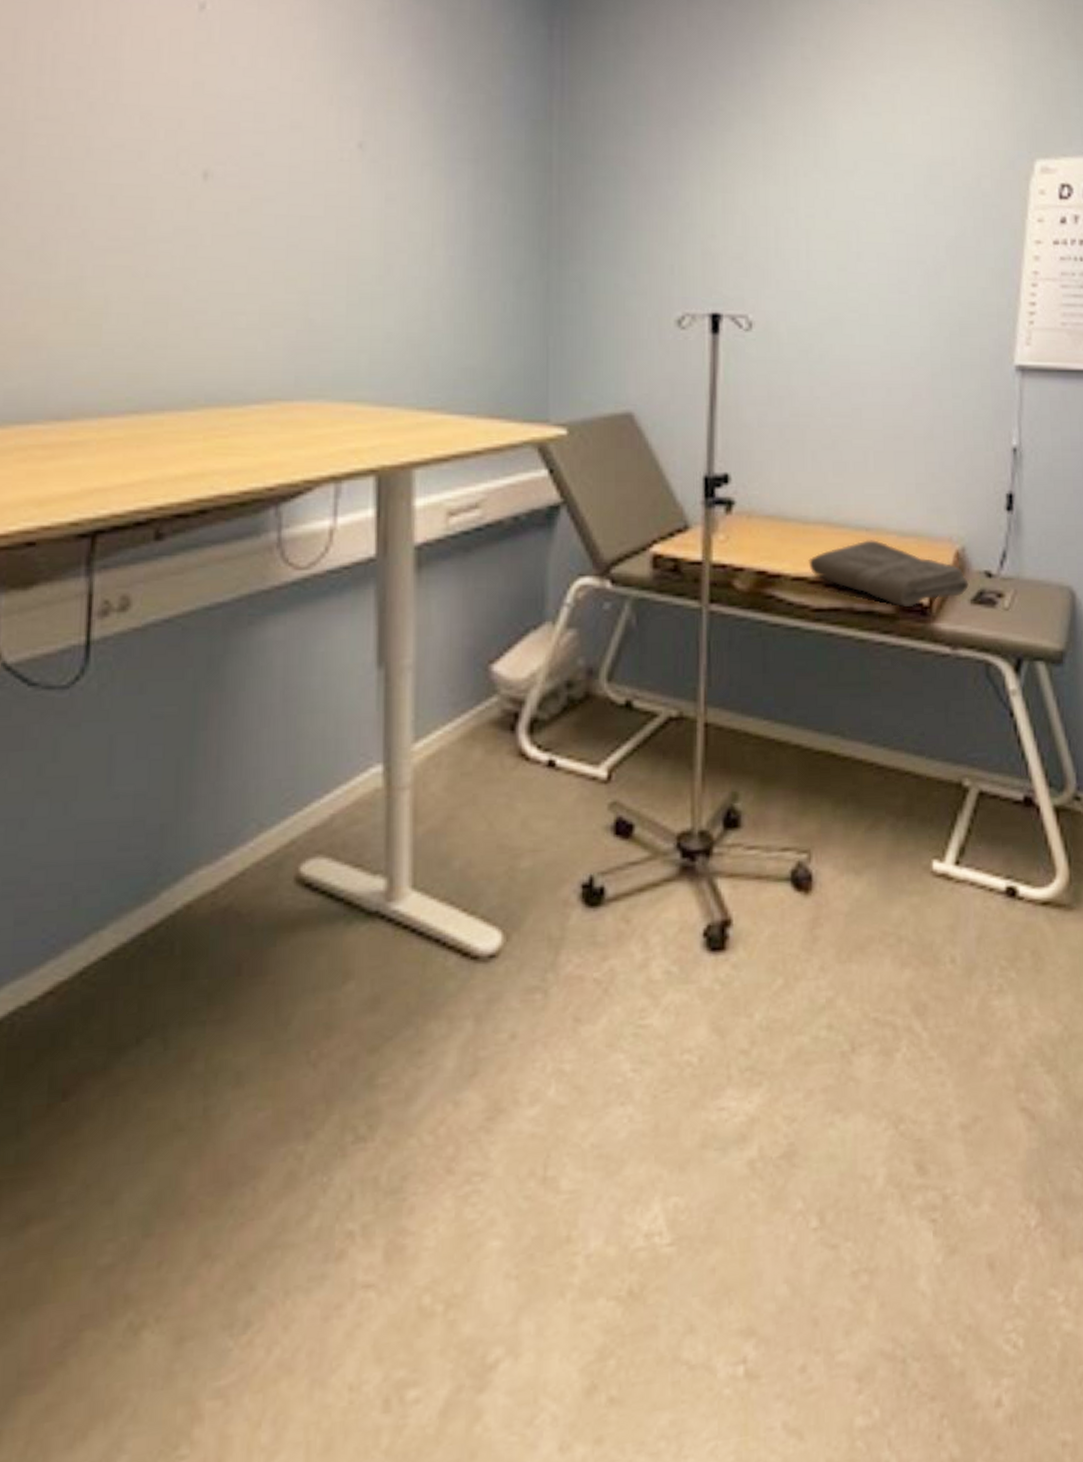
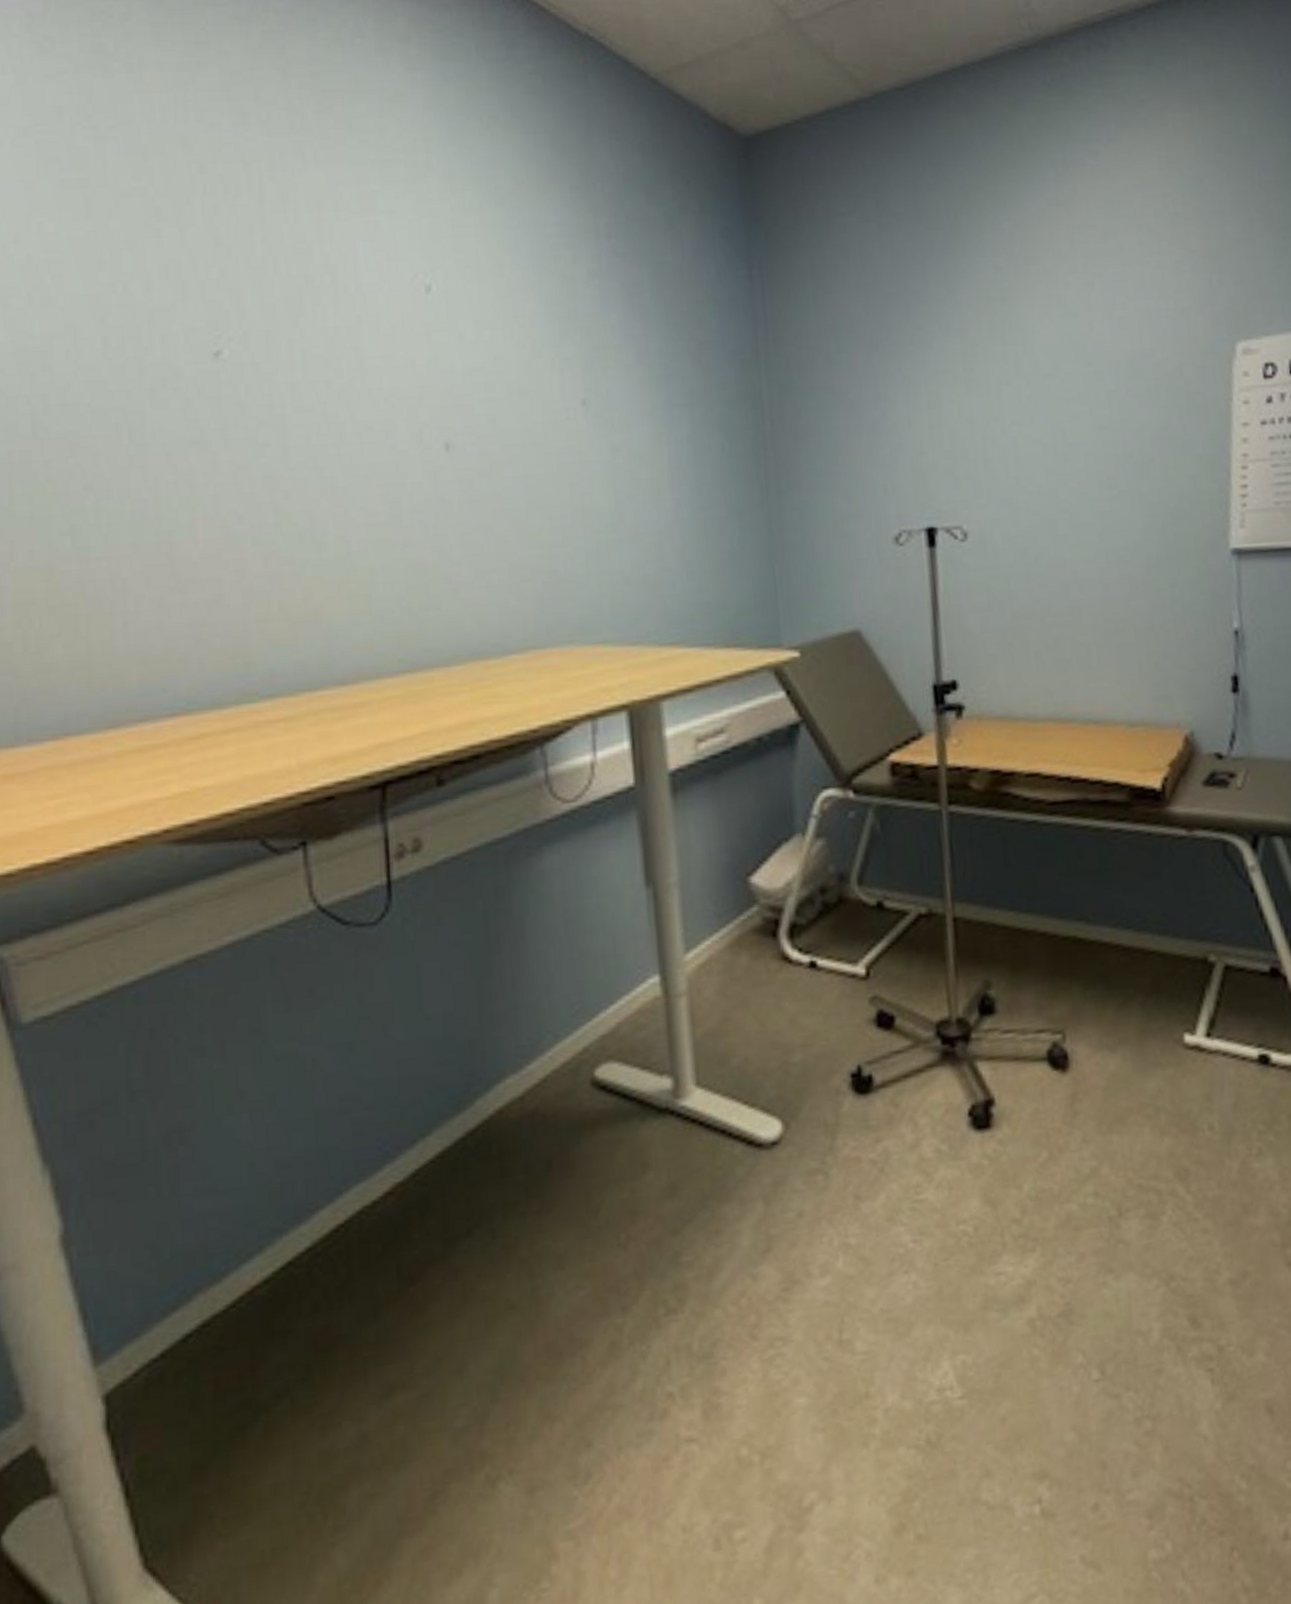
towel: present [808,540,969,607] -> none [1040,731,1200,794]

